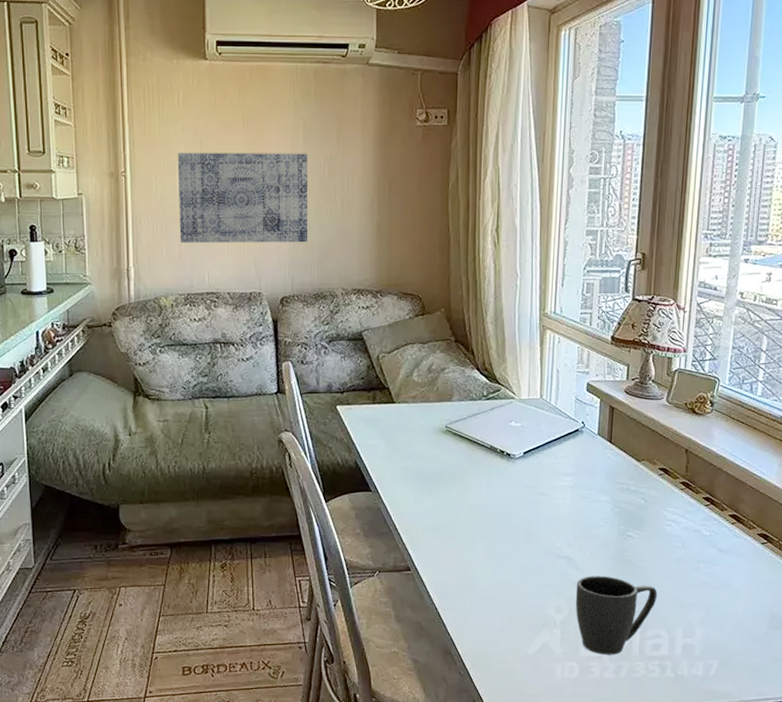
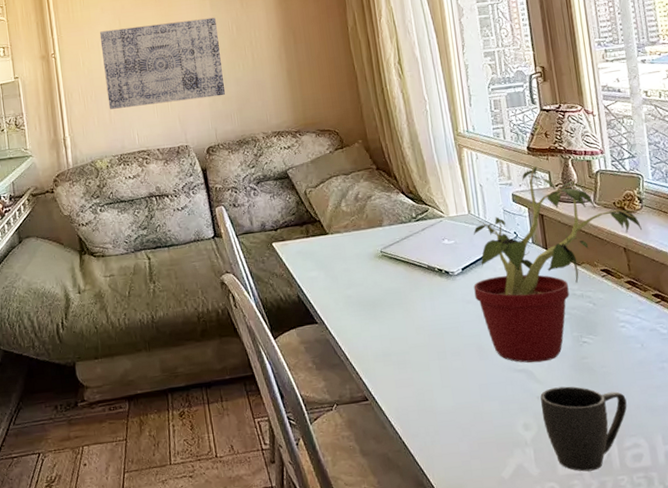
potted plant: none [532,358,714,551] -> present [473,166,645,363]

